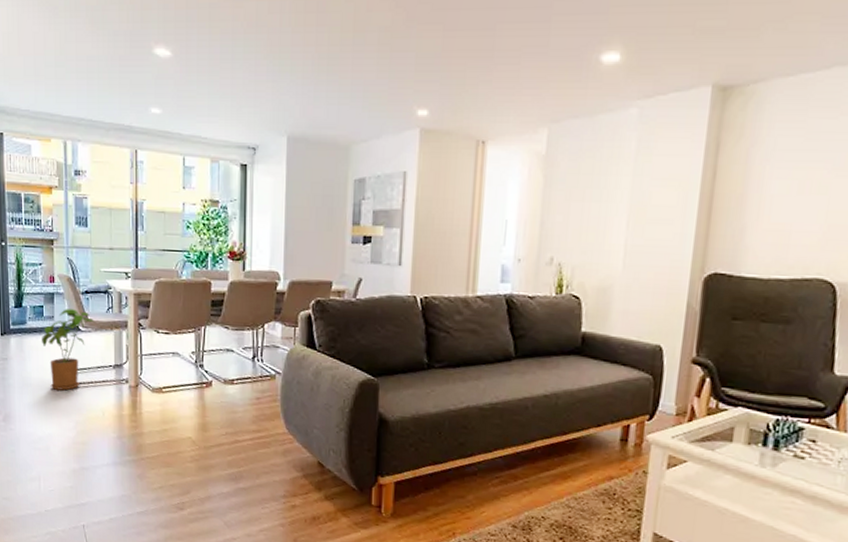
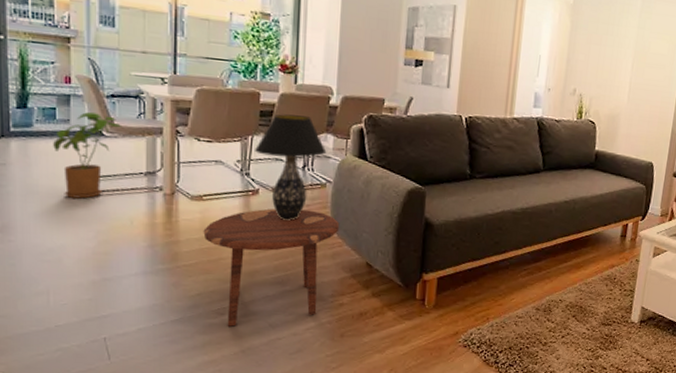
side table: none [163,401,290,523] -> present [203,208,340,327]
table lamp: none [208,303,275,414] -> present [255,114,327,221]

